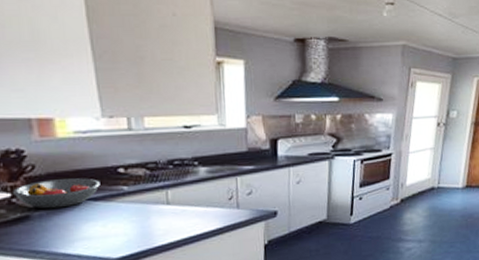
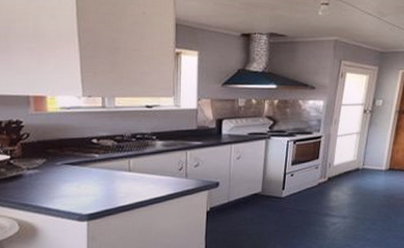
fruit bowl: present [13,178,100,209] -> none [12,145,78,170]

